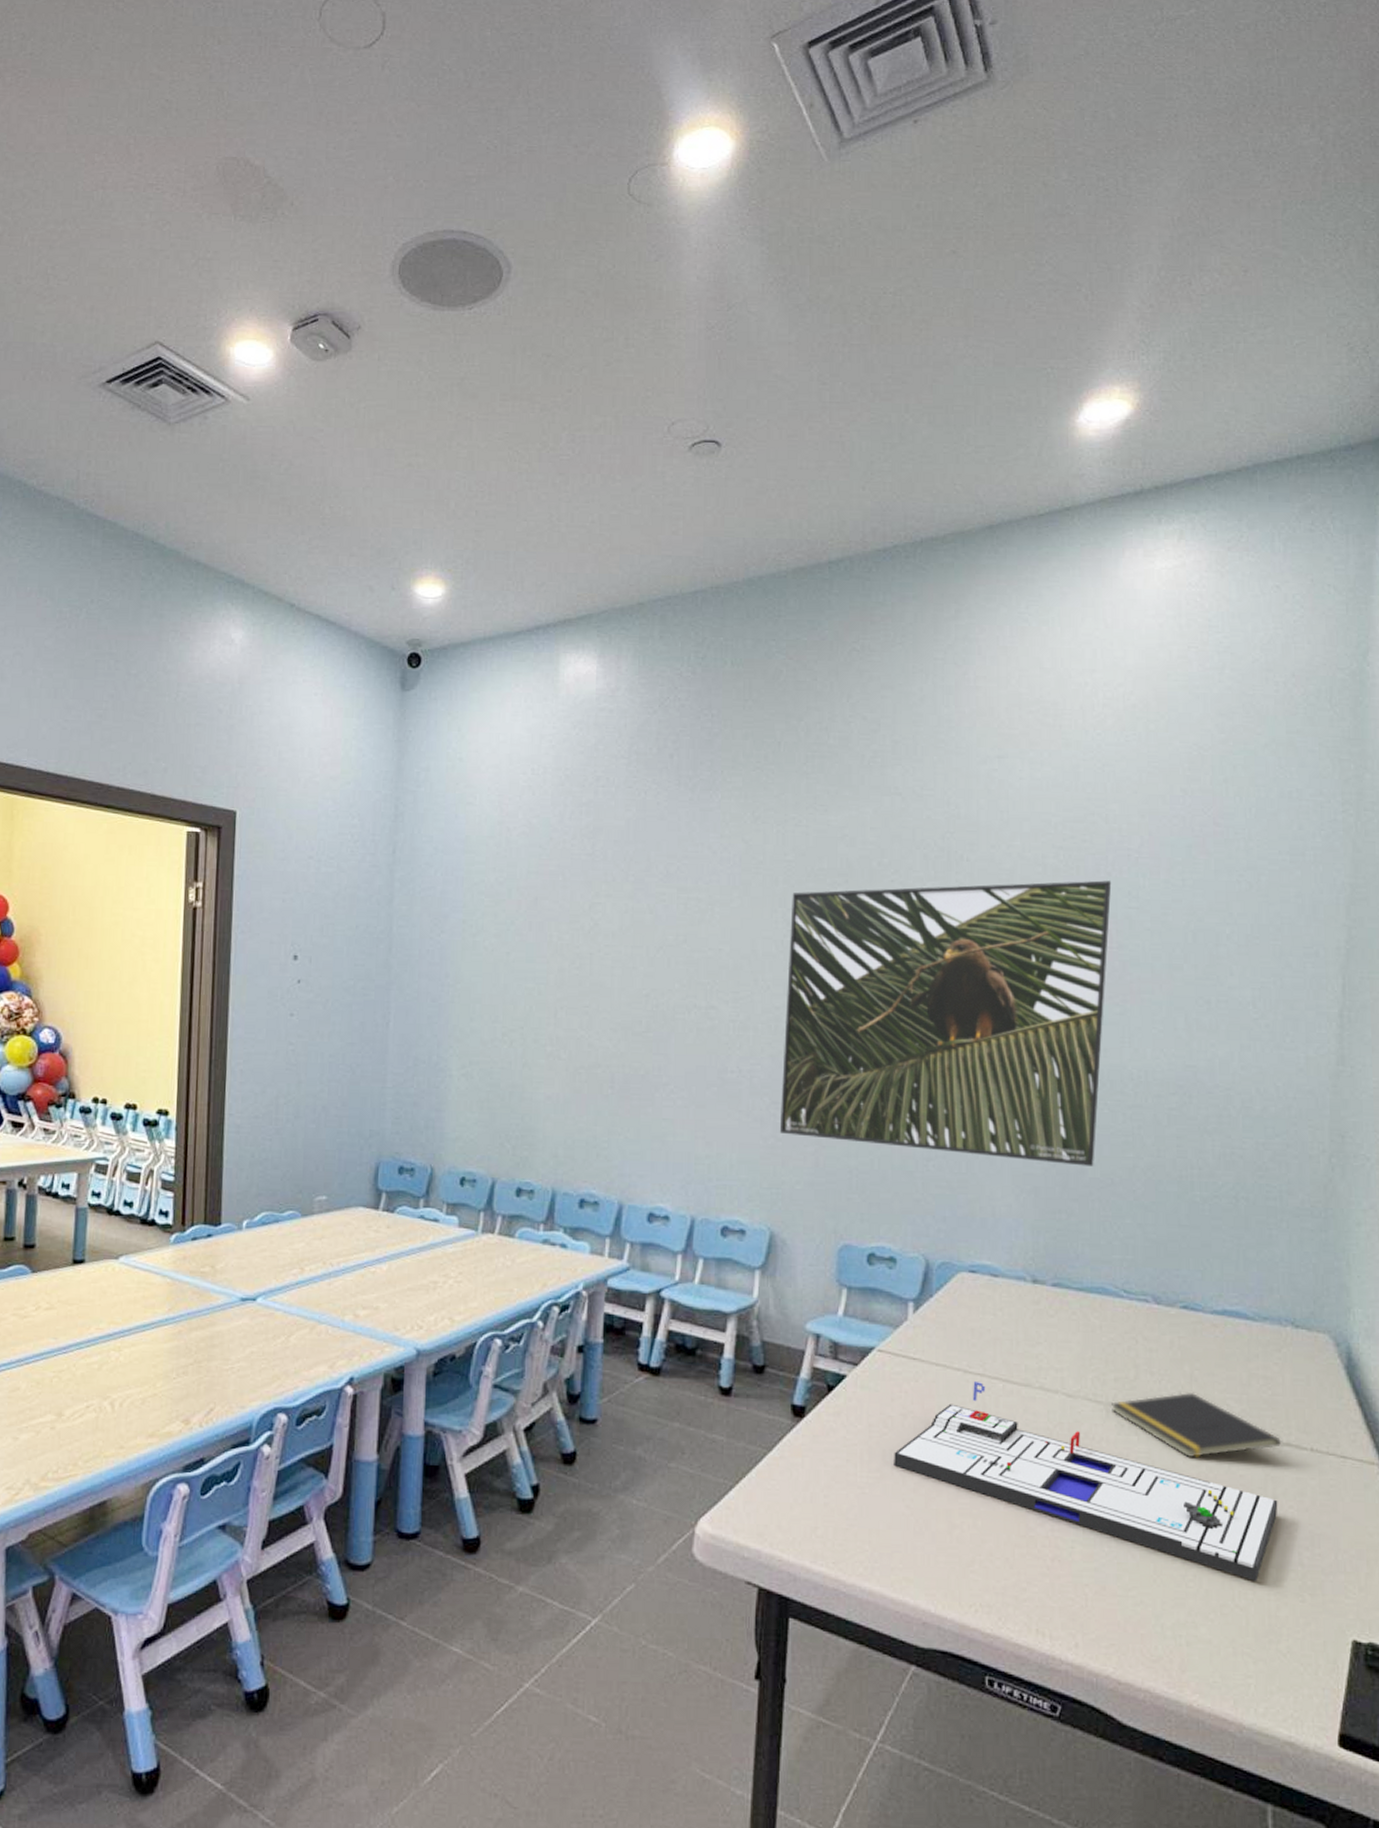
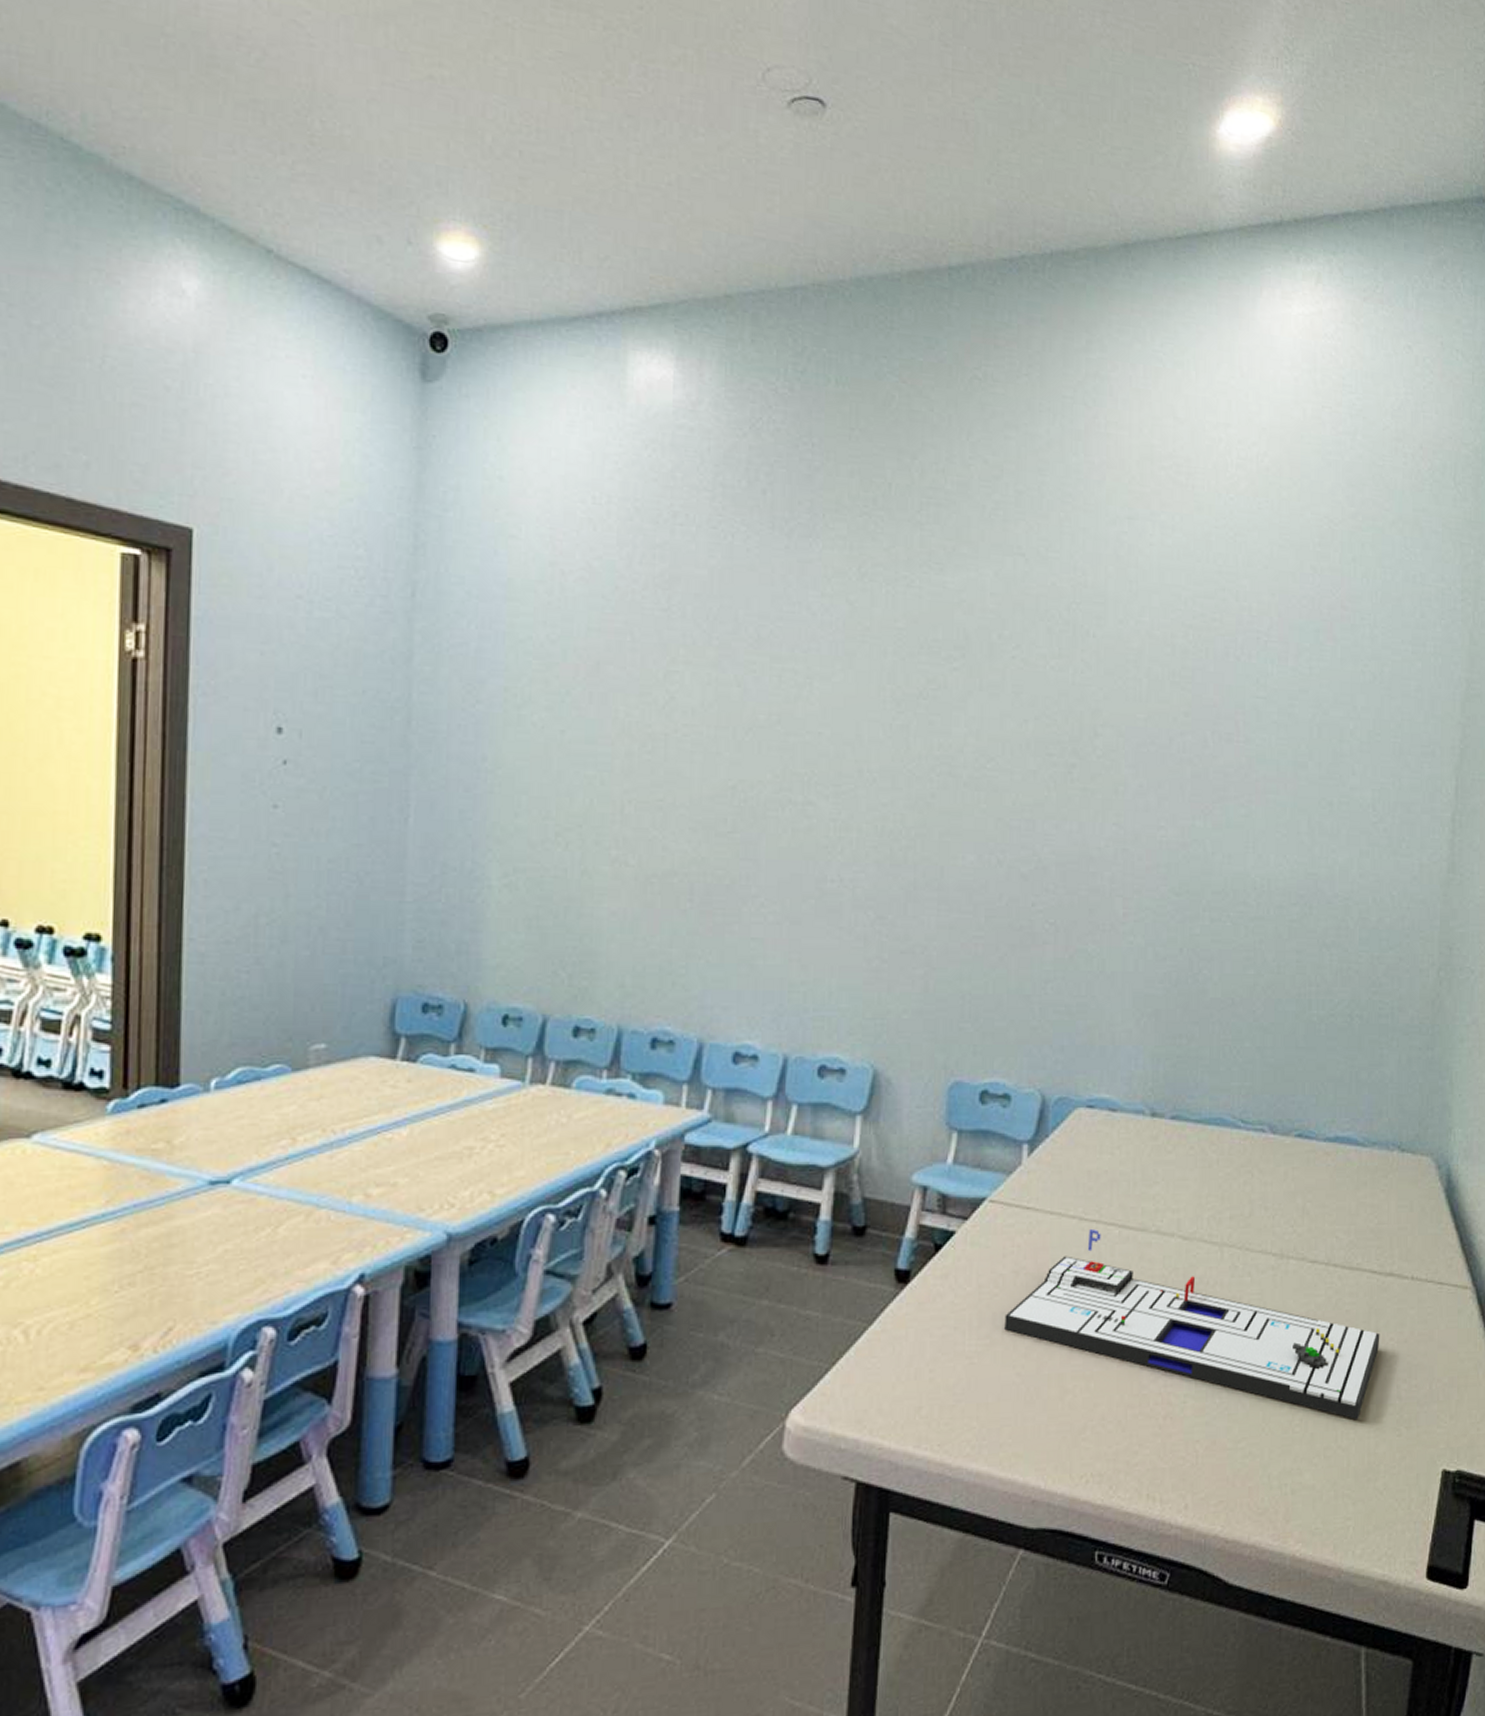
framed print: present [779,880,1112,1166] -> none [885,665,1240,985]
notepad: present [1112,1392,1282,1459] -> none [1226,1225,1386,1297]

